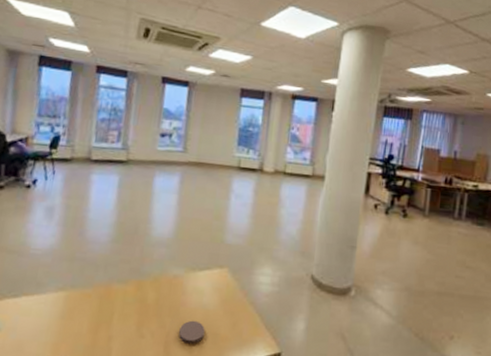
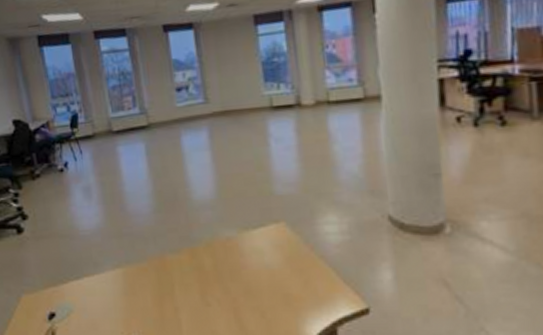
coaster: present [179,320,205,345] -> none [246,282,275,309]

